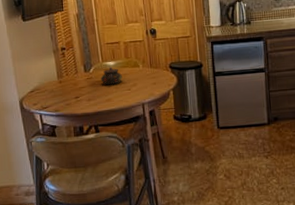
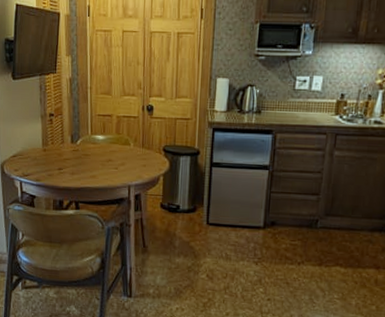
teapot: present [101,66,122,85] -> none [87,141,110,161]

